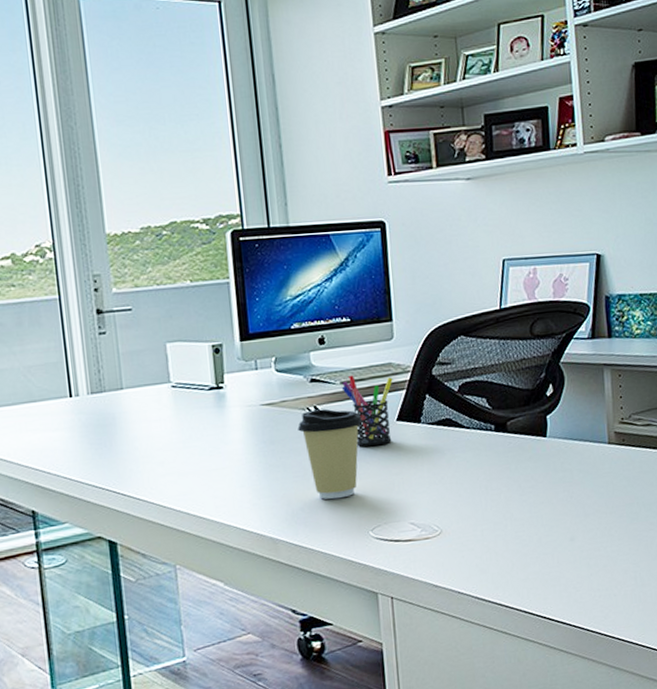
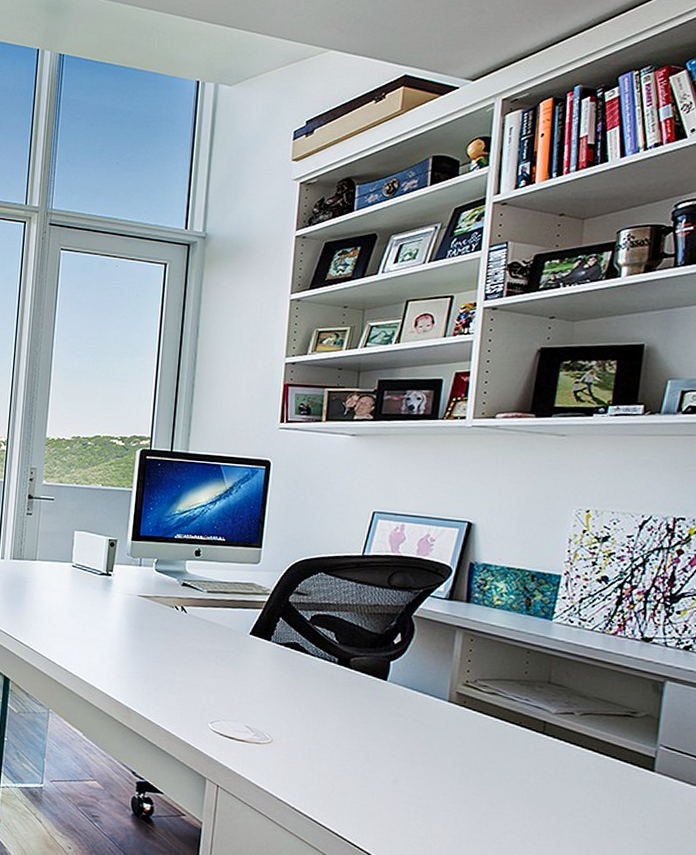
coffee cup: present [297,408,363,500] -> none [164,609,220,690]
pen holder: present [341,375,393,447] -> none [207,586,253,653]

